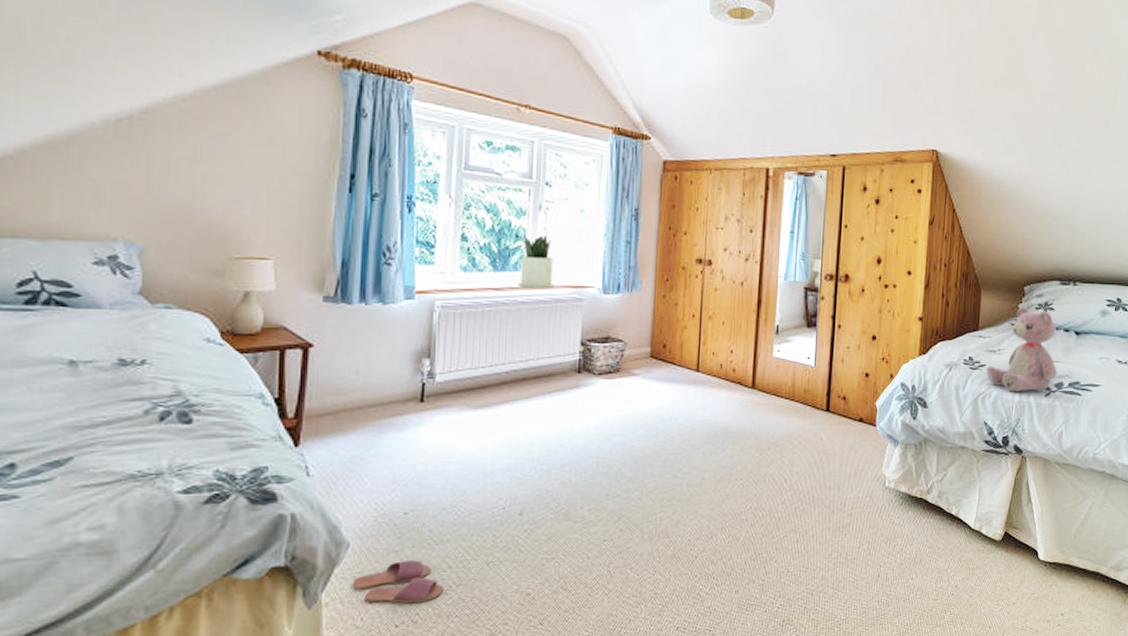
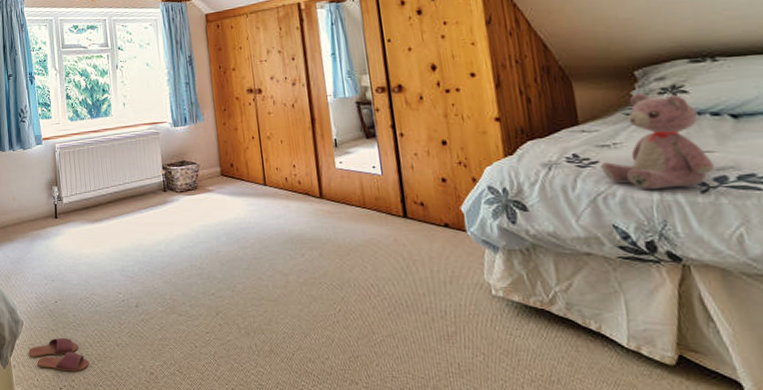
planter: present [517,234,555,290] -> none [108,86,136,129]

